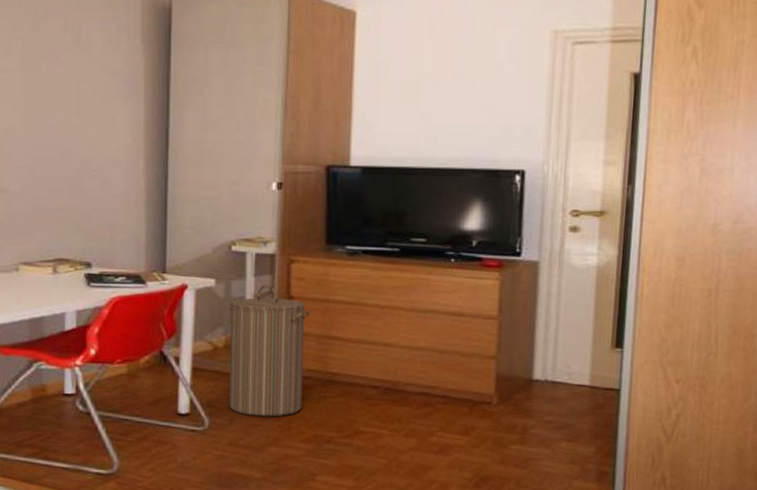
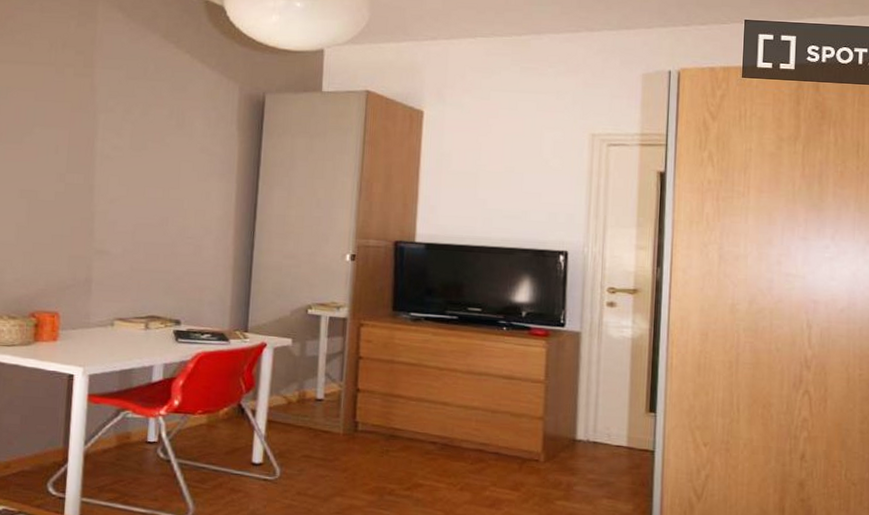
laundry hamper: present [228,285,309,417] -> none [299,345,376,469]

